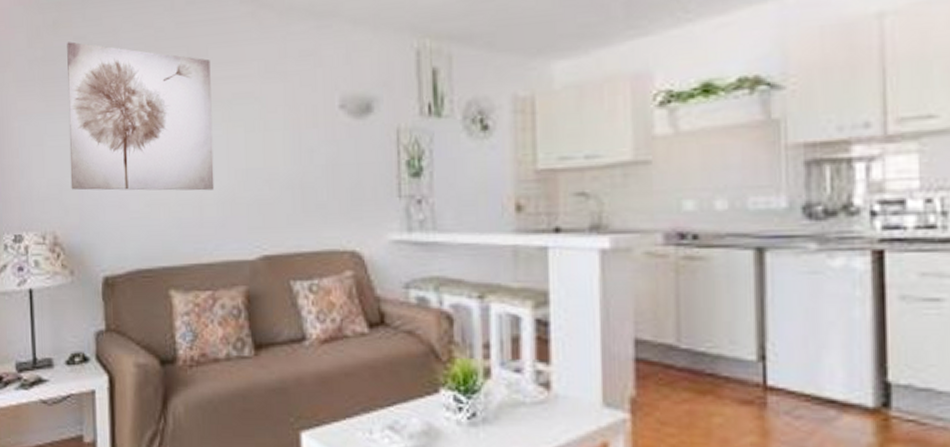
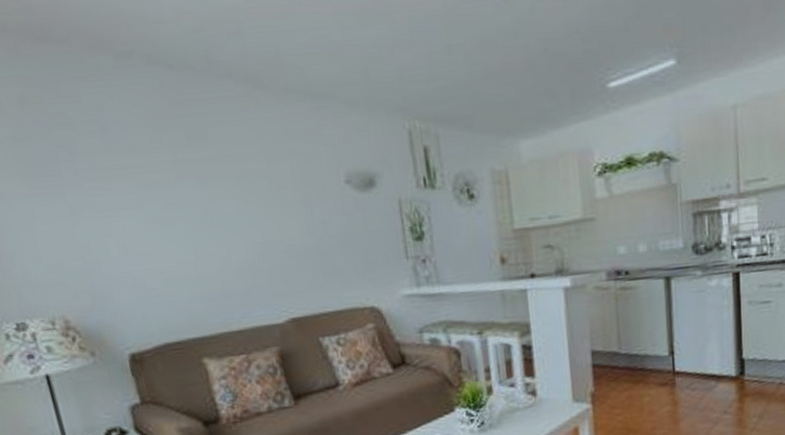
wall art: present [67,41,215,191] -> none [41,119,234,273]

